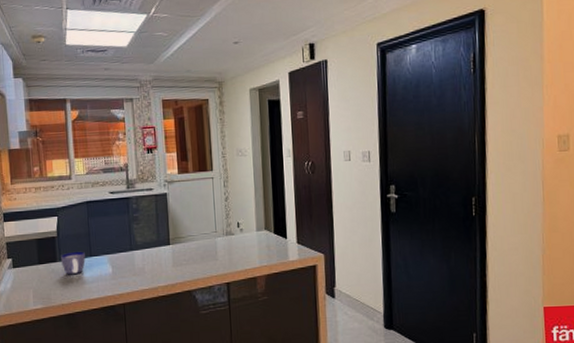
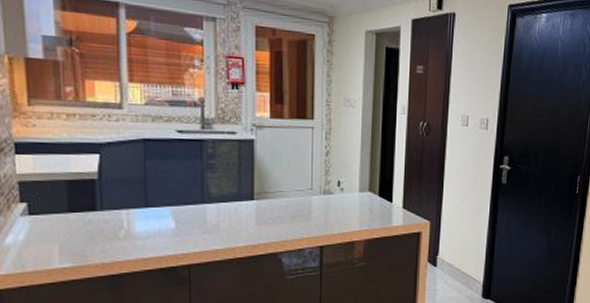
cup: present [61,251,85,275] -> none [103,199,138,228]

